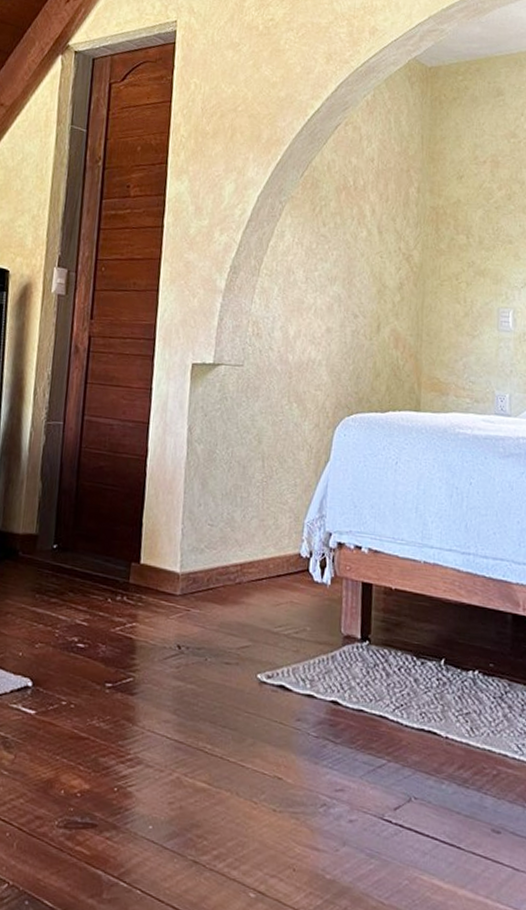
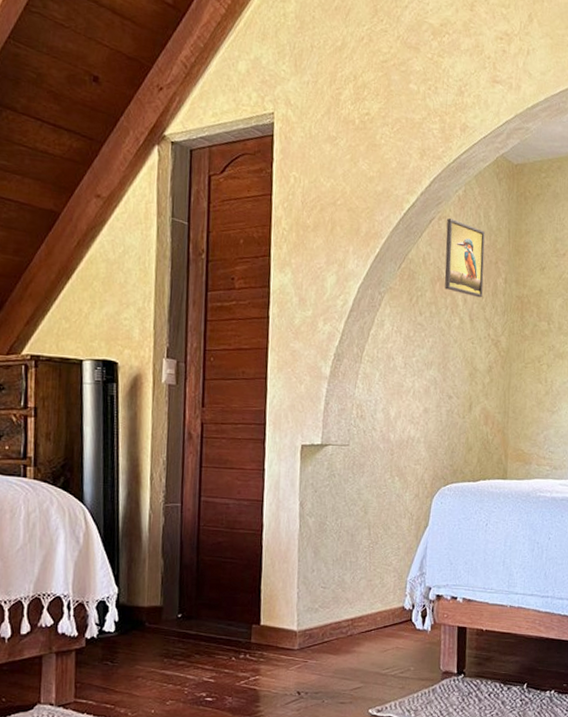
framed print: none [351,124,396,209] -> present [444,218,485,298]

